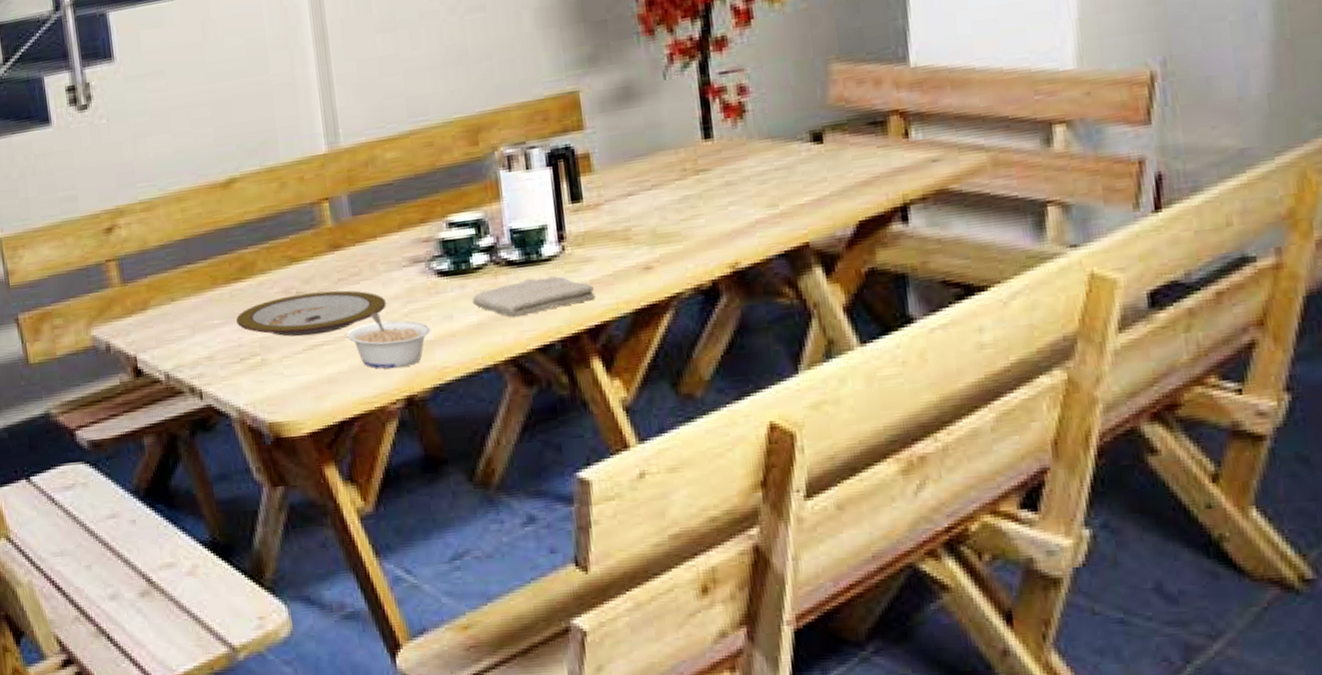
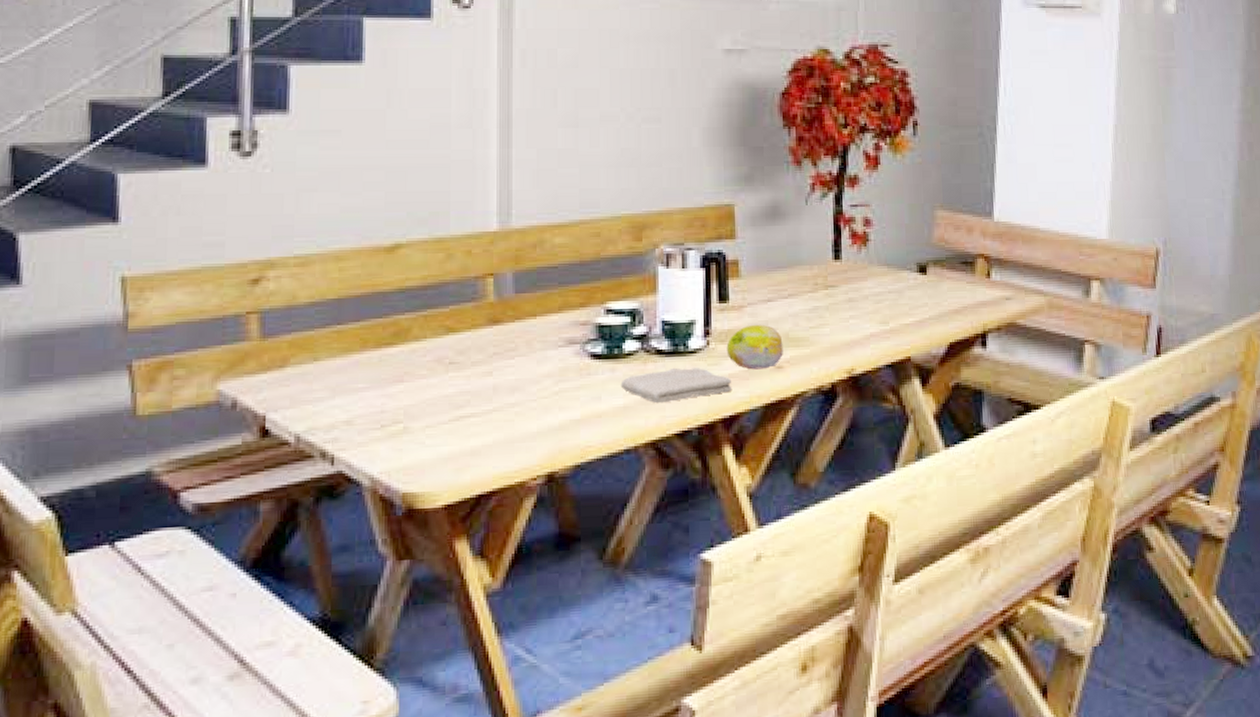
plate: present [236,290,386,337] -> none [383,364,538,407]
legume: present [347,312,431,369] -> none [495,389,579,445]
fruit: none [584,221,652,273] -> present [726,324,783,370]

